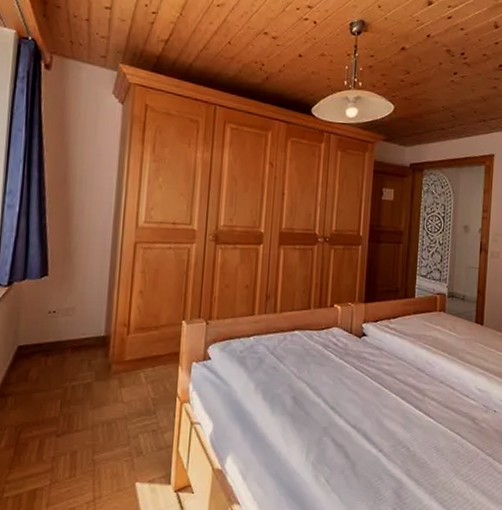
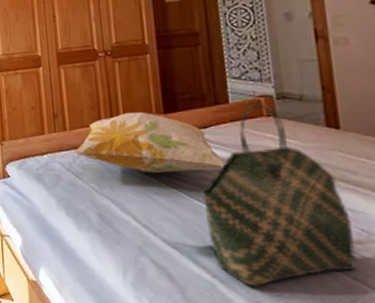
decorative pillow: none [281,298,405,359] -> present [74,111,226,174]
tote bag: none [382,300,478,457] -> present [202,103,357,287]

